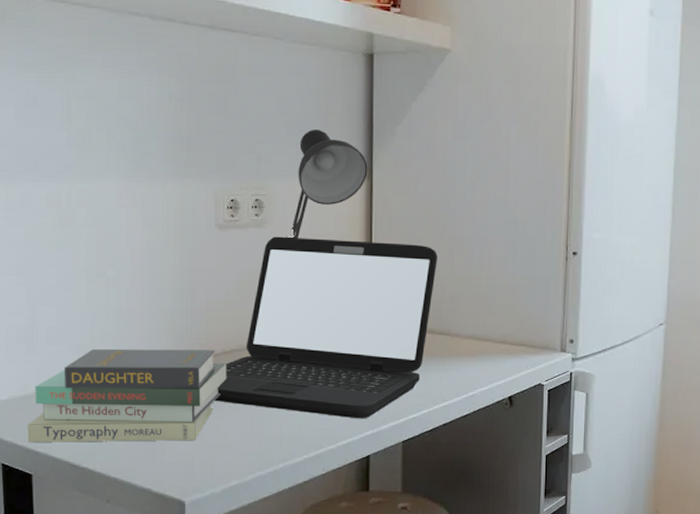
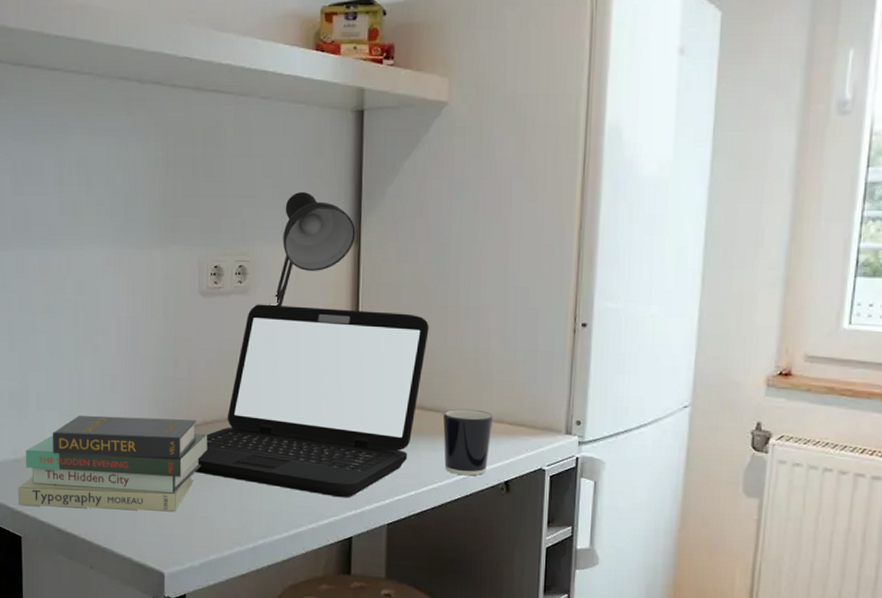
mug: none [451,331,497,393] -> present [442,408,493,476]

